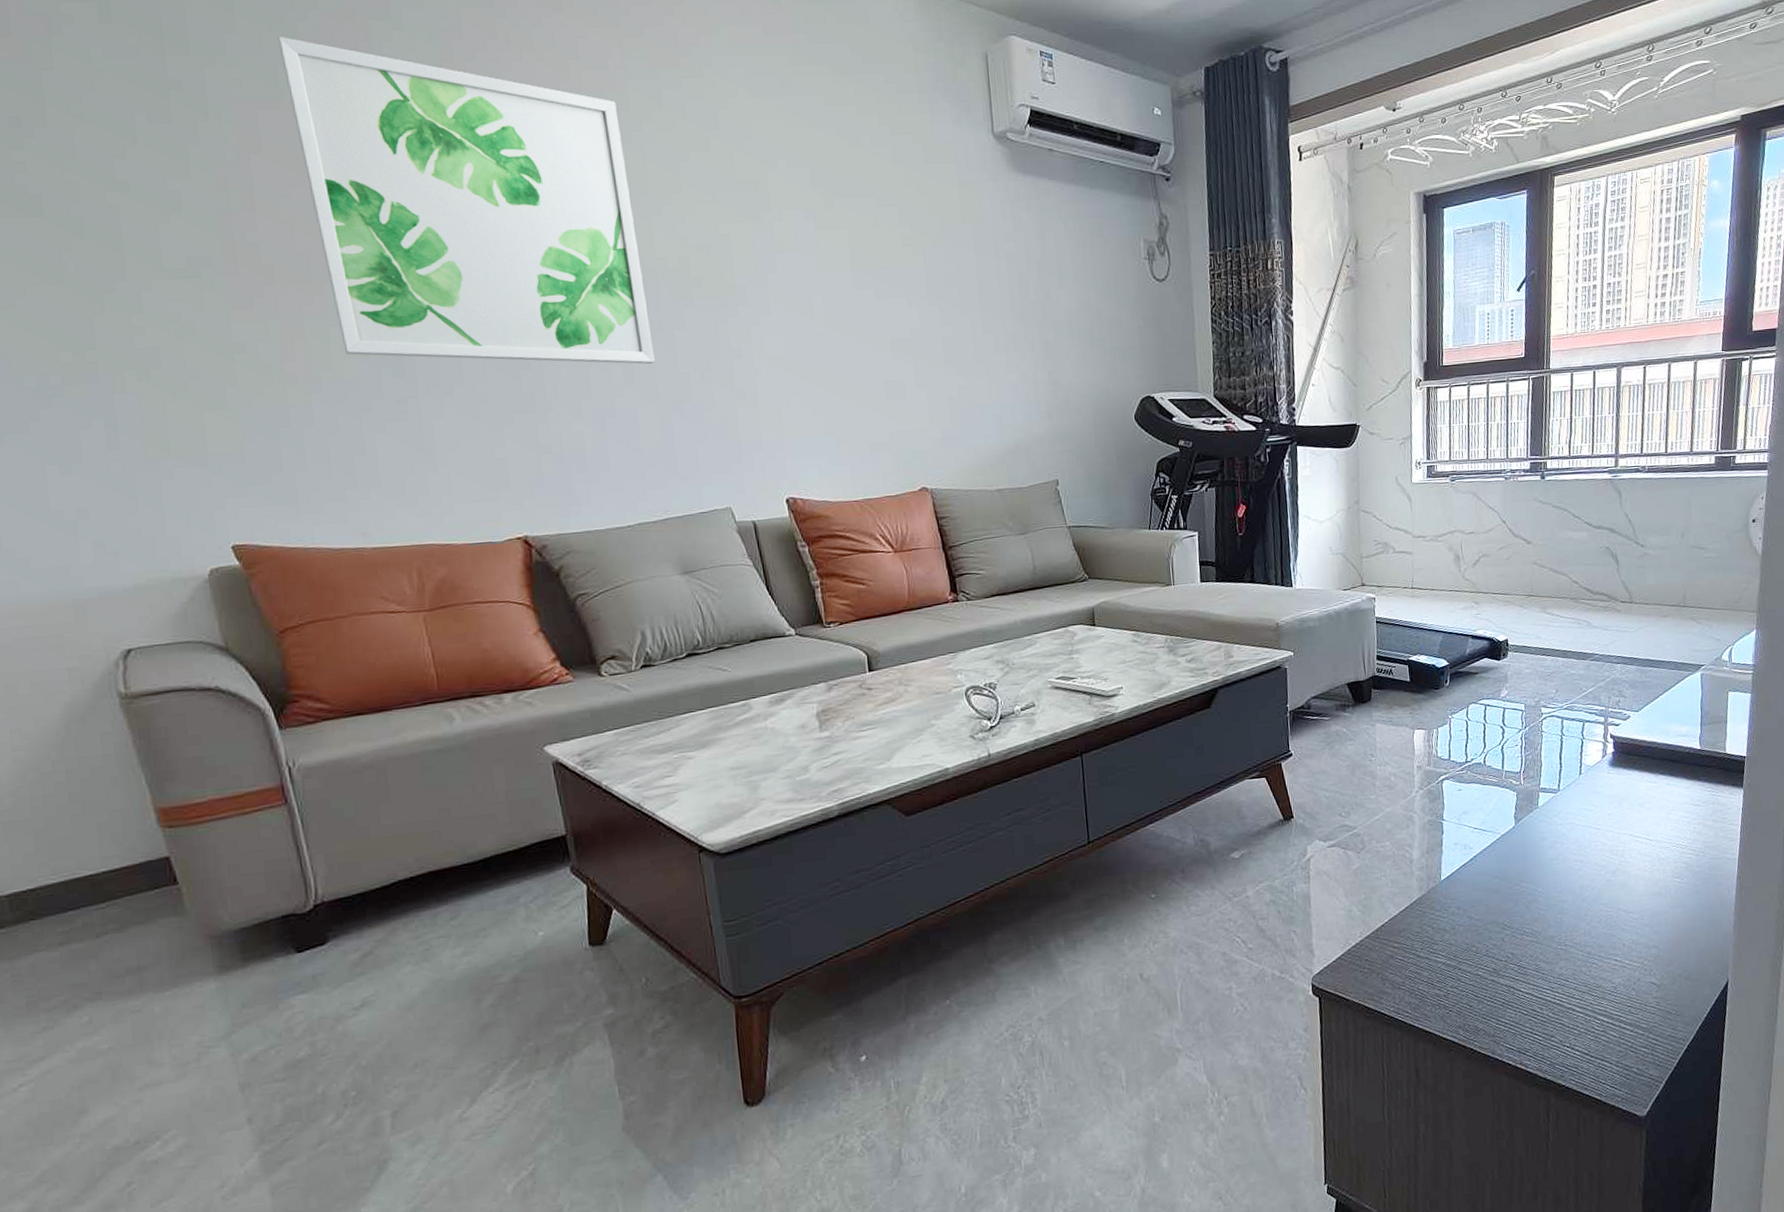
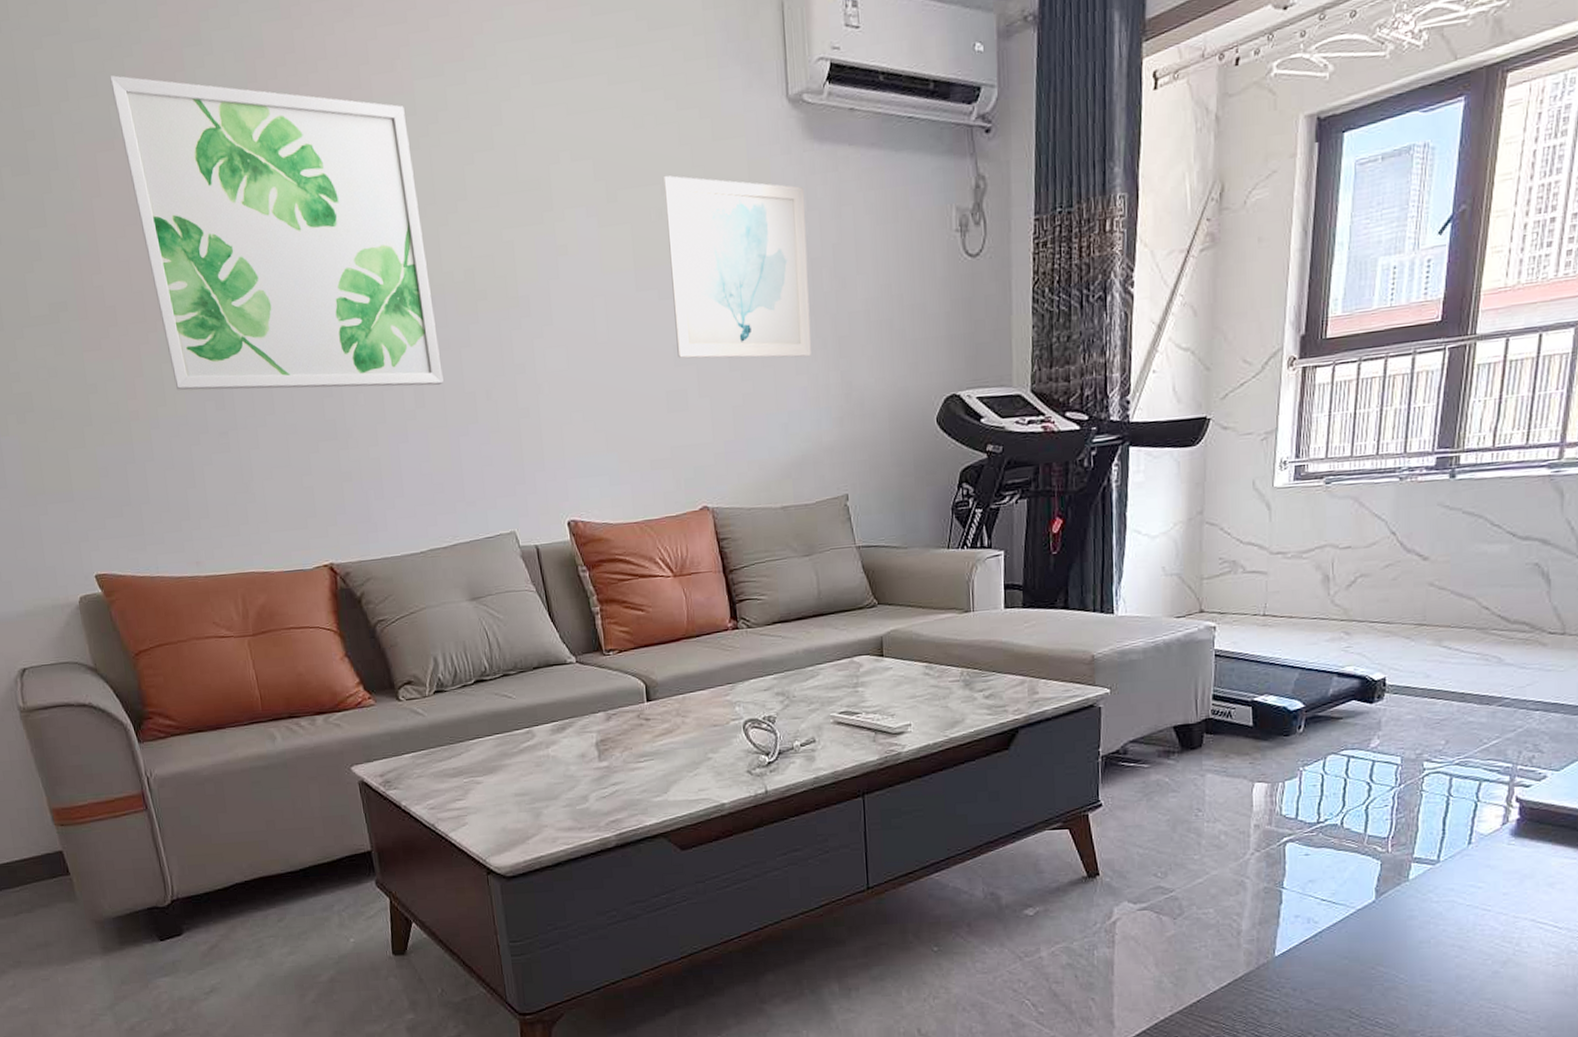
wall art: none [879,190,1021,357] -> present [664,175,811,358]

